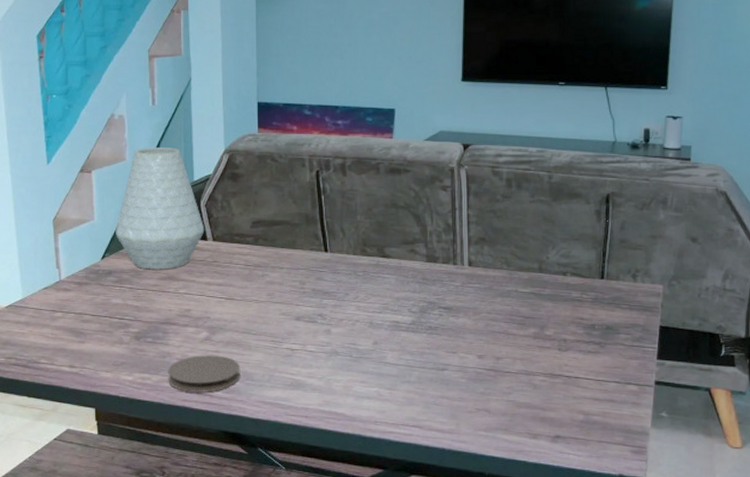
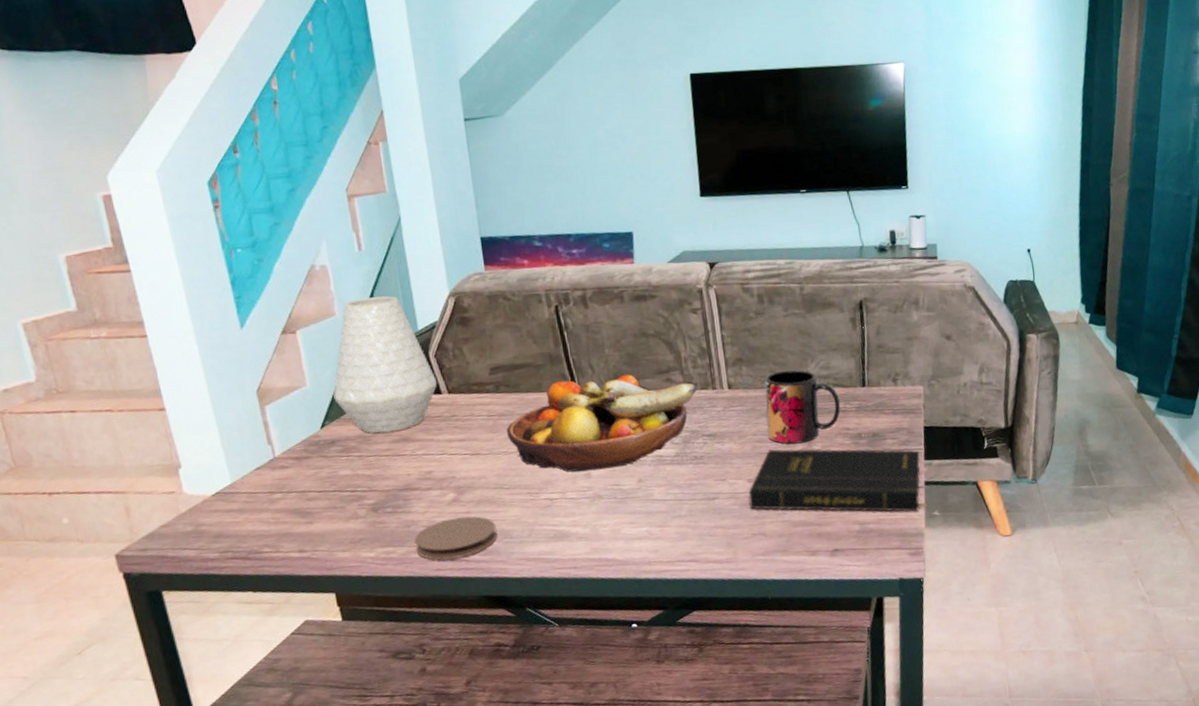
fruit bowl: none [259,241,439,328] -> present [506,374,697,472]
book: none [477,328,657,411] -> present [748,448,929,513]
mug: none [502,254,577,327] -> present [764,370,841,444]

